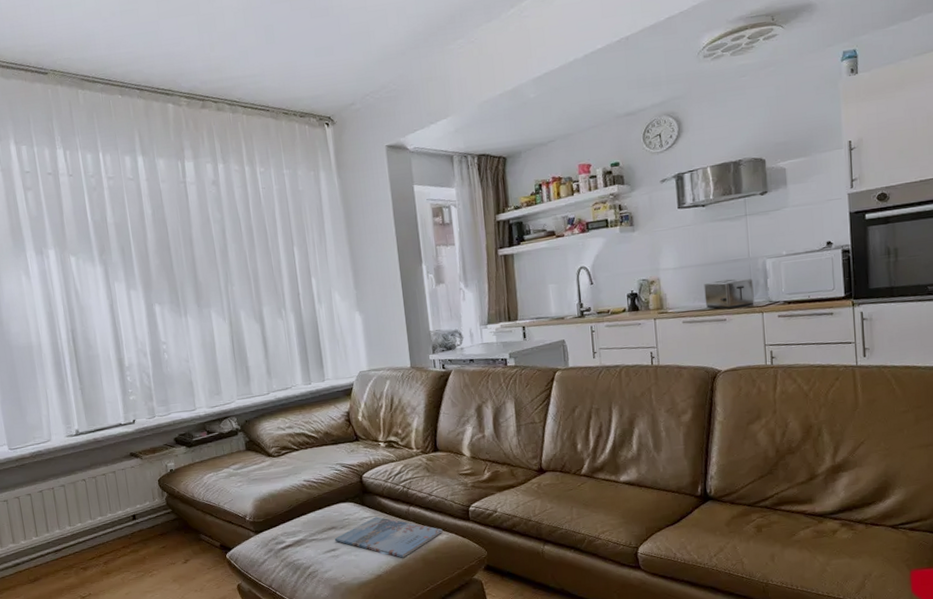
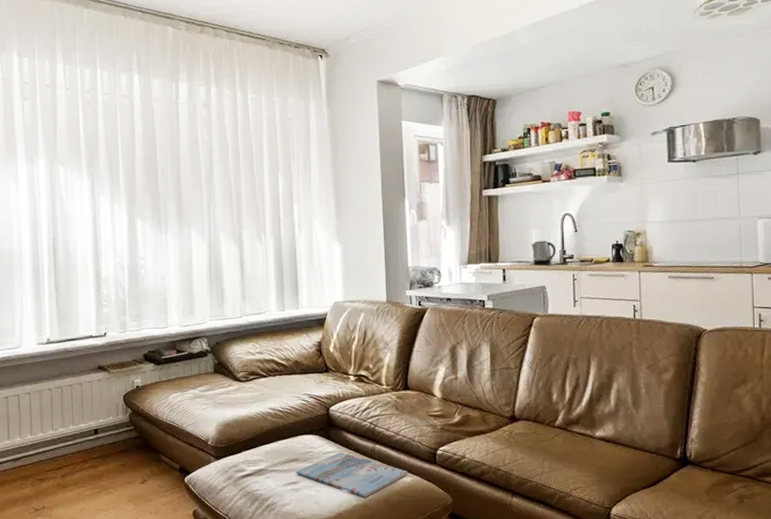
kettle: none [549,294,573,321] -> present [531,239,556,266]
toaster: present [704,278,754,310] -> none [691,236,744,268]

